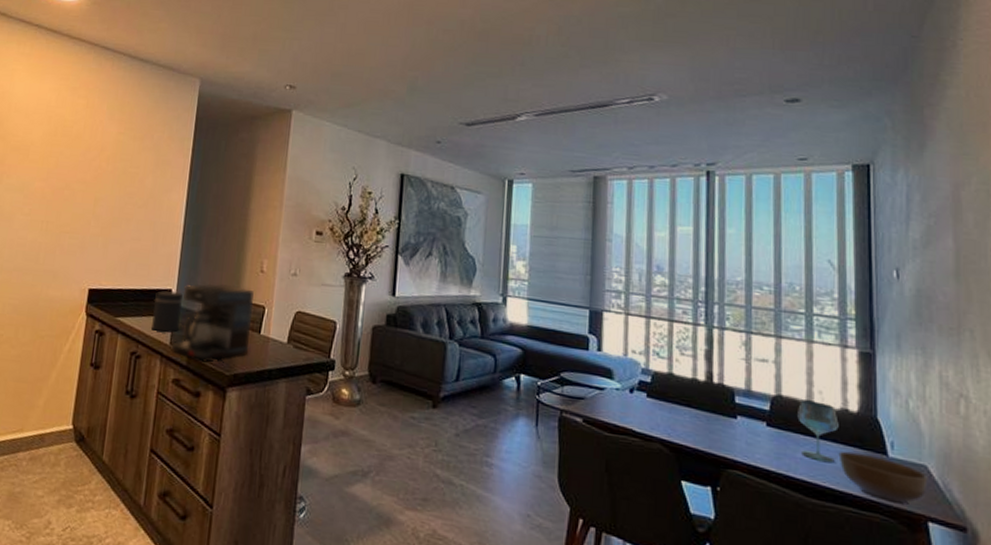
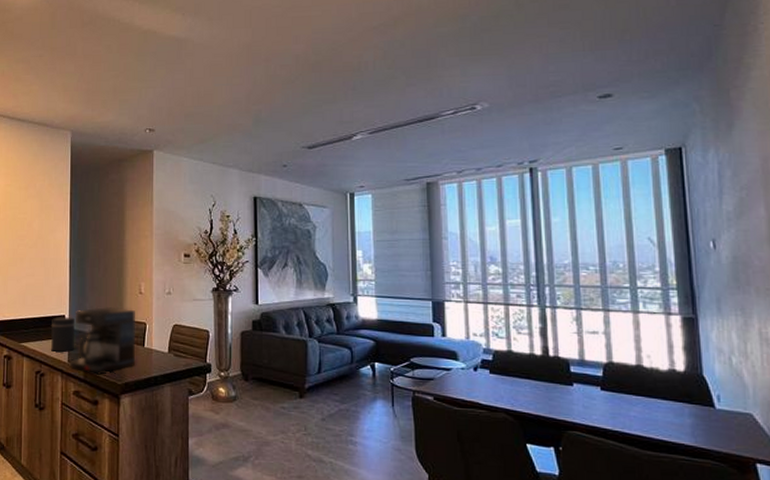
wine glass: present [797,399,839,464] -> none [629,364,668,419]
bowl: present [838,451,928,504] -> none [669,406,754,449]

